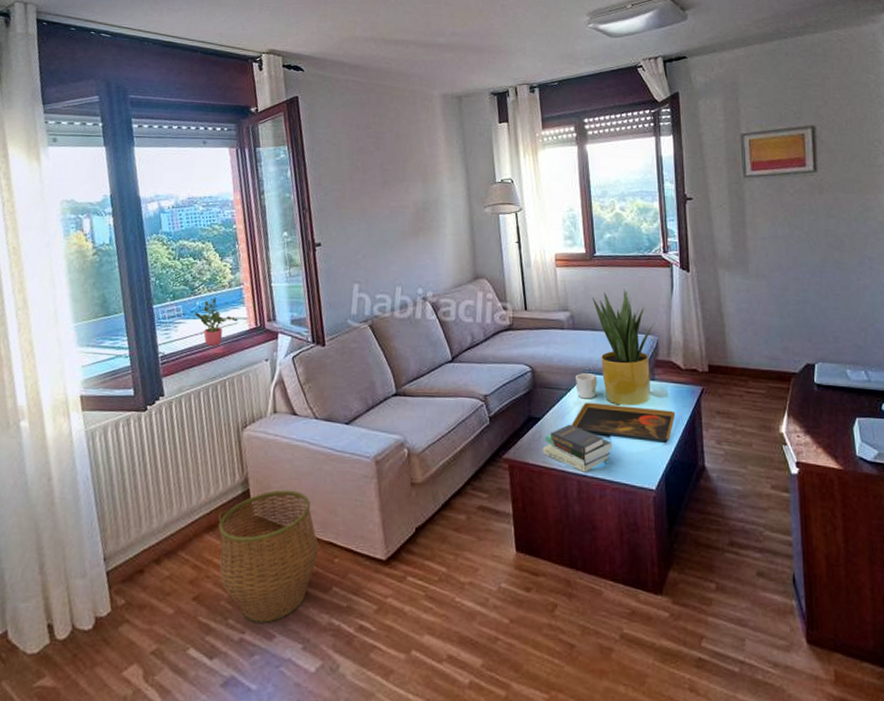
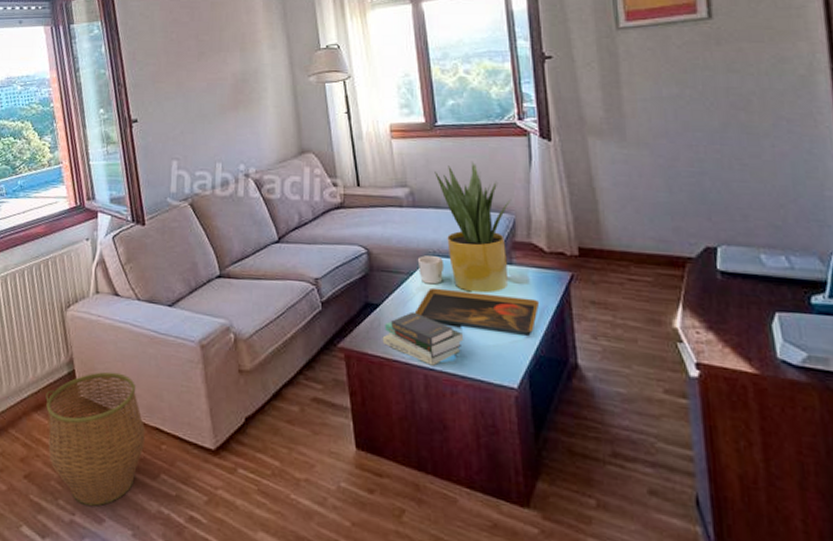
potted plant: present [194,297,238,347] -> none [16,176,58,226]

